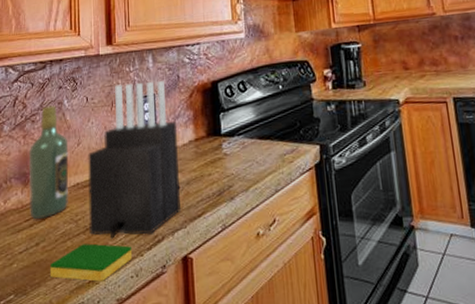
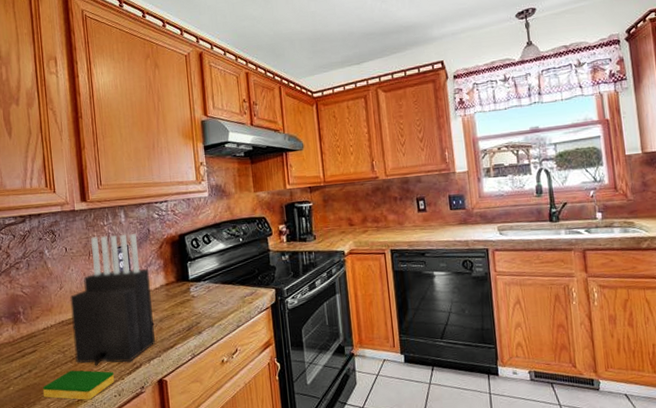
wine bottle: present [28,104,69,220] -> none [15,254,56,352]

